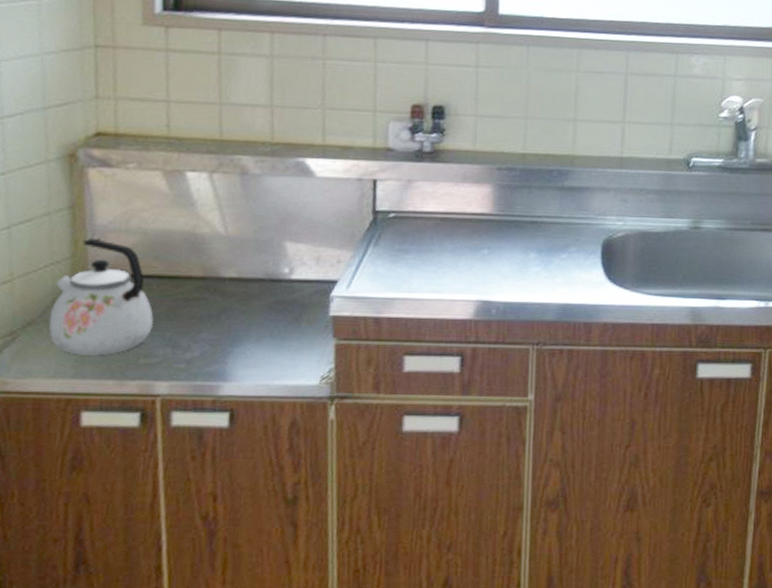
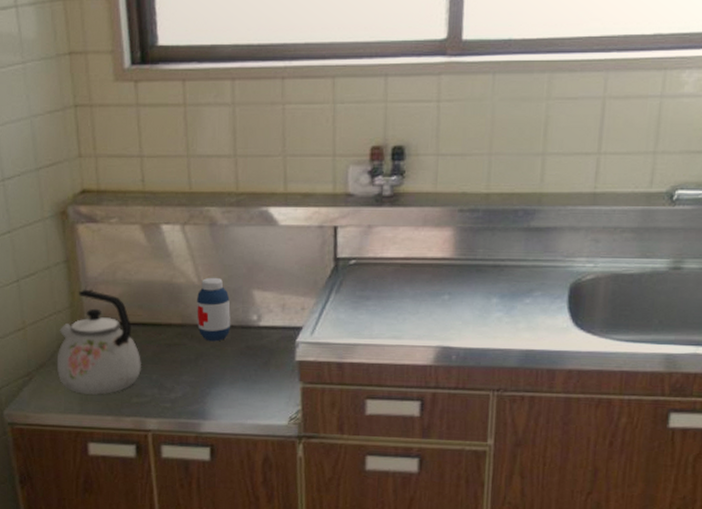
medicine bottle: none [221,227,260,296] -> present [197,277,231,342]

